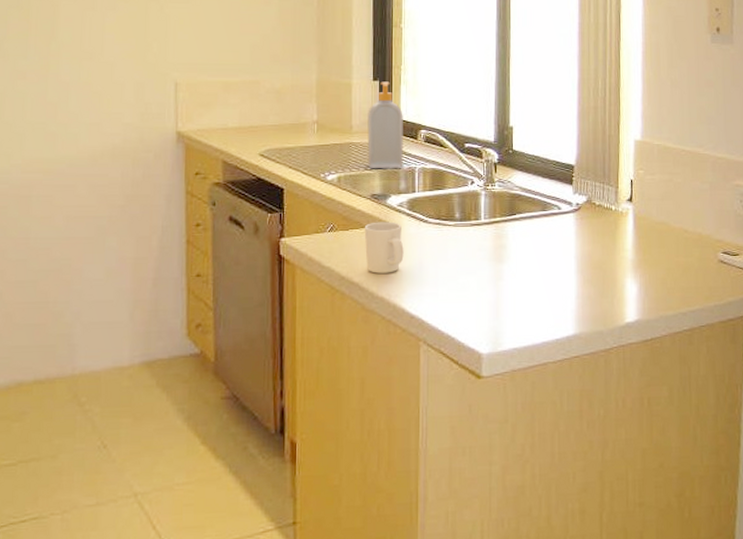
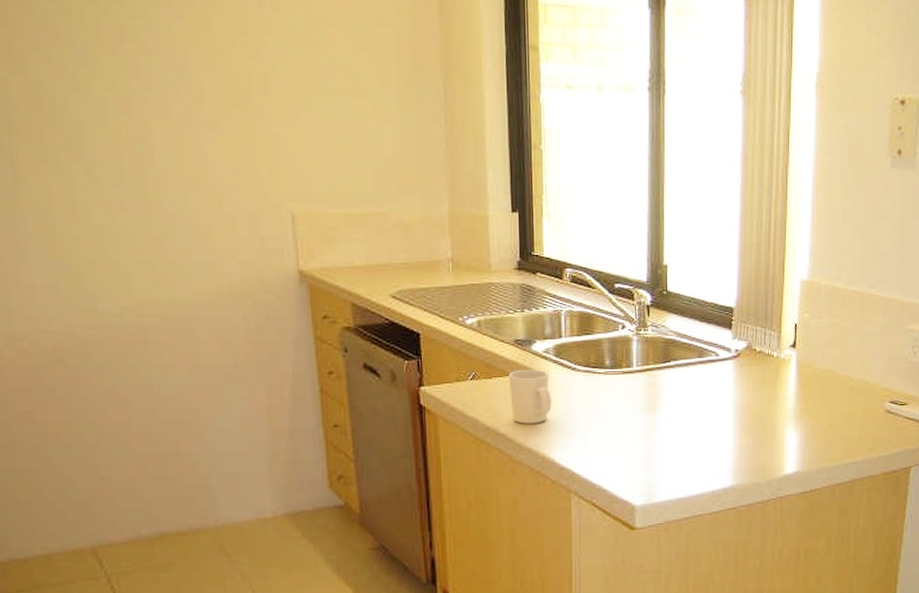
soap bottle: present [367,81,403,169] -> none [507,213,548,312]

